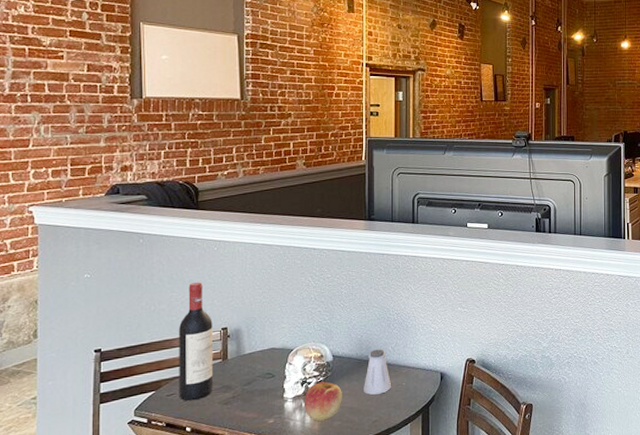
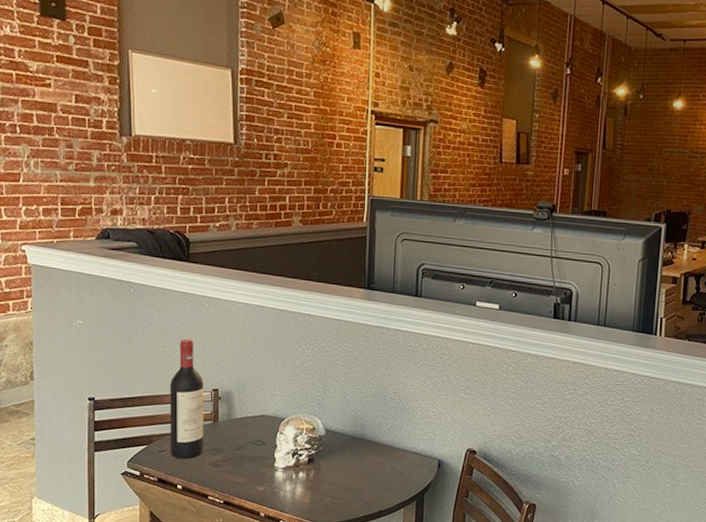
apple: present [305,382,342,421] -> none [295,455,334,495]
saltshaker: present [364,349,391,395] -> none [356,428,385,475]

